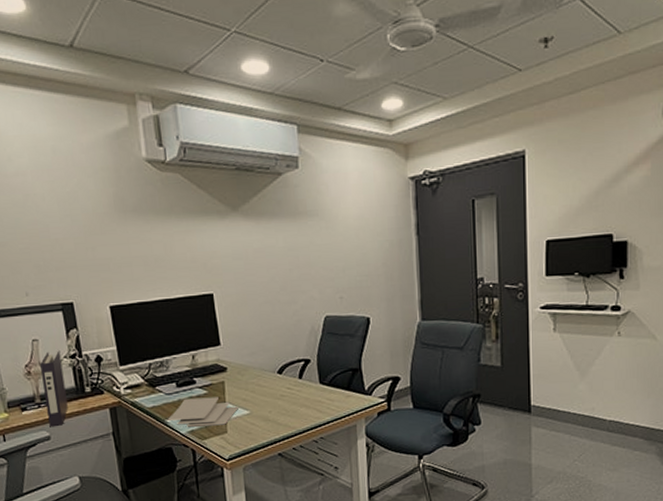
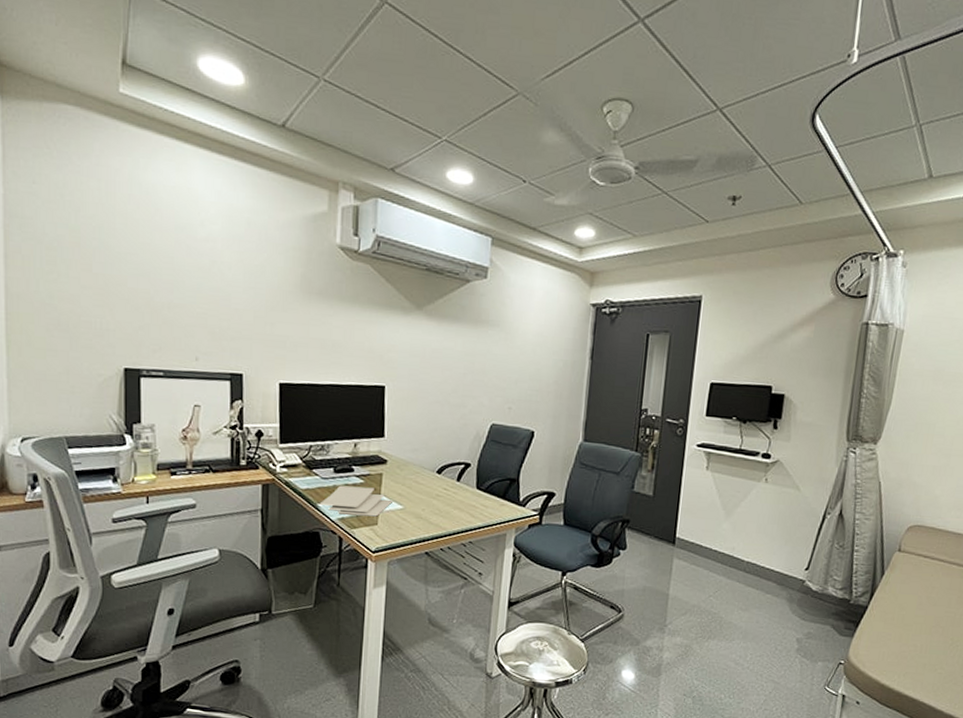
binder: present [40,350,68,427] -> none [197,418,221,496]

